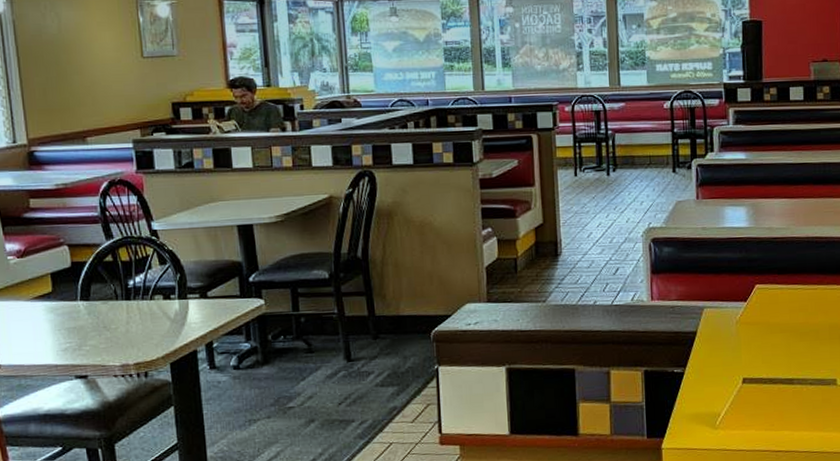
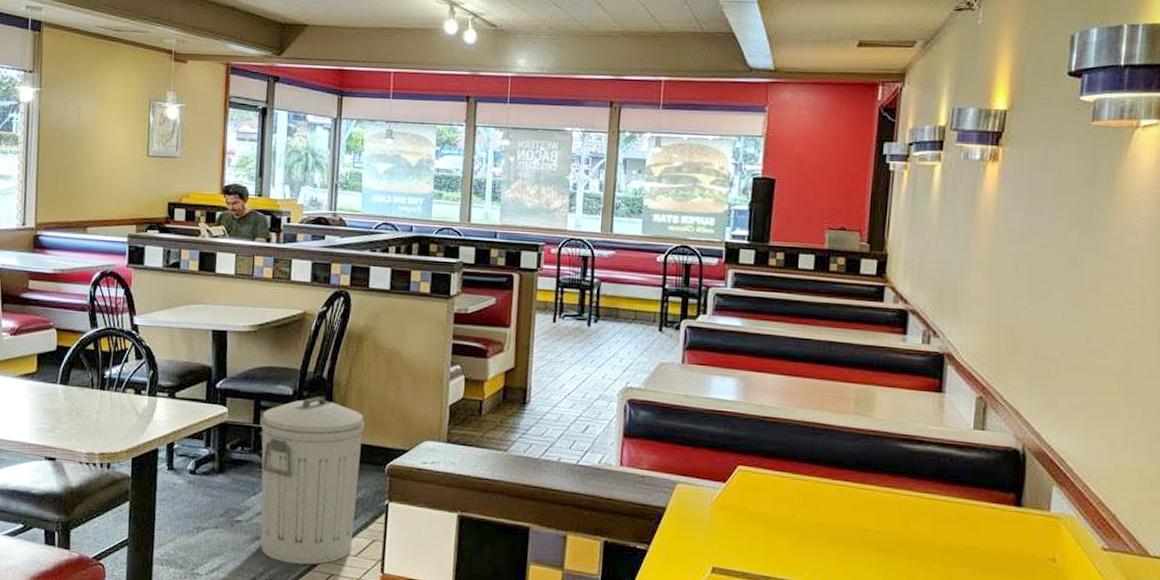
trash can: none [299,276,408,440] -> present [260,397,365,565]

